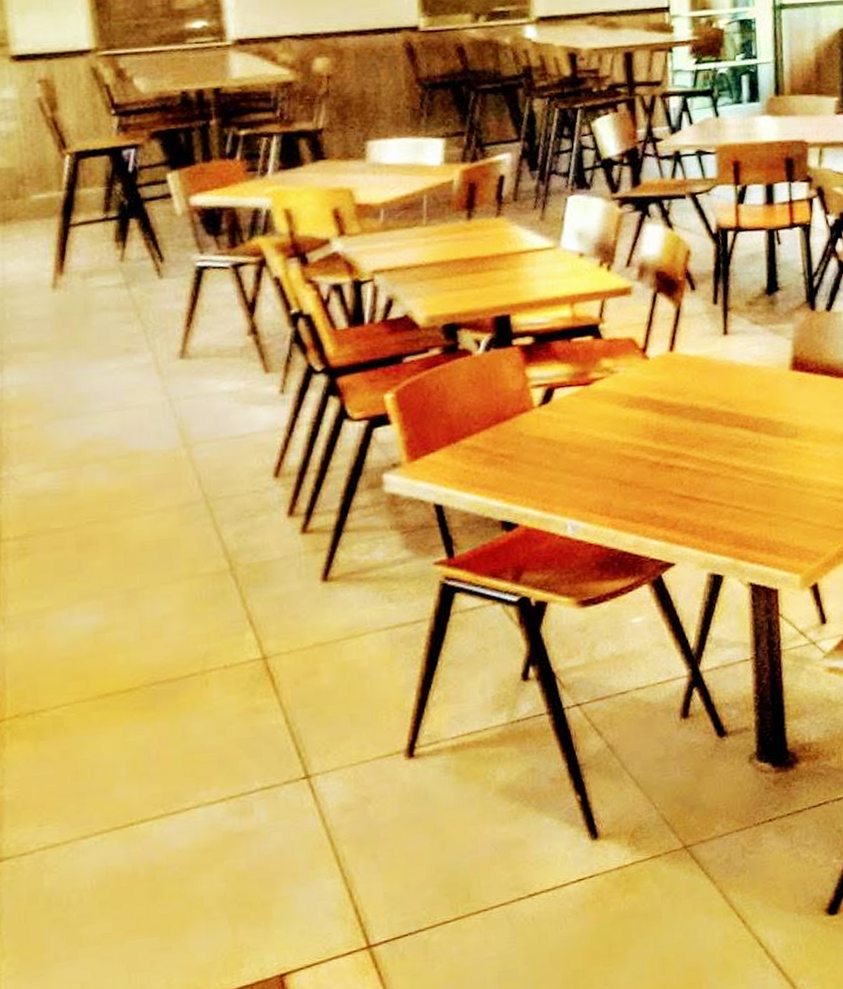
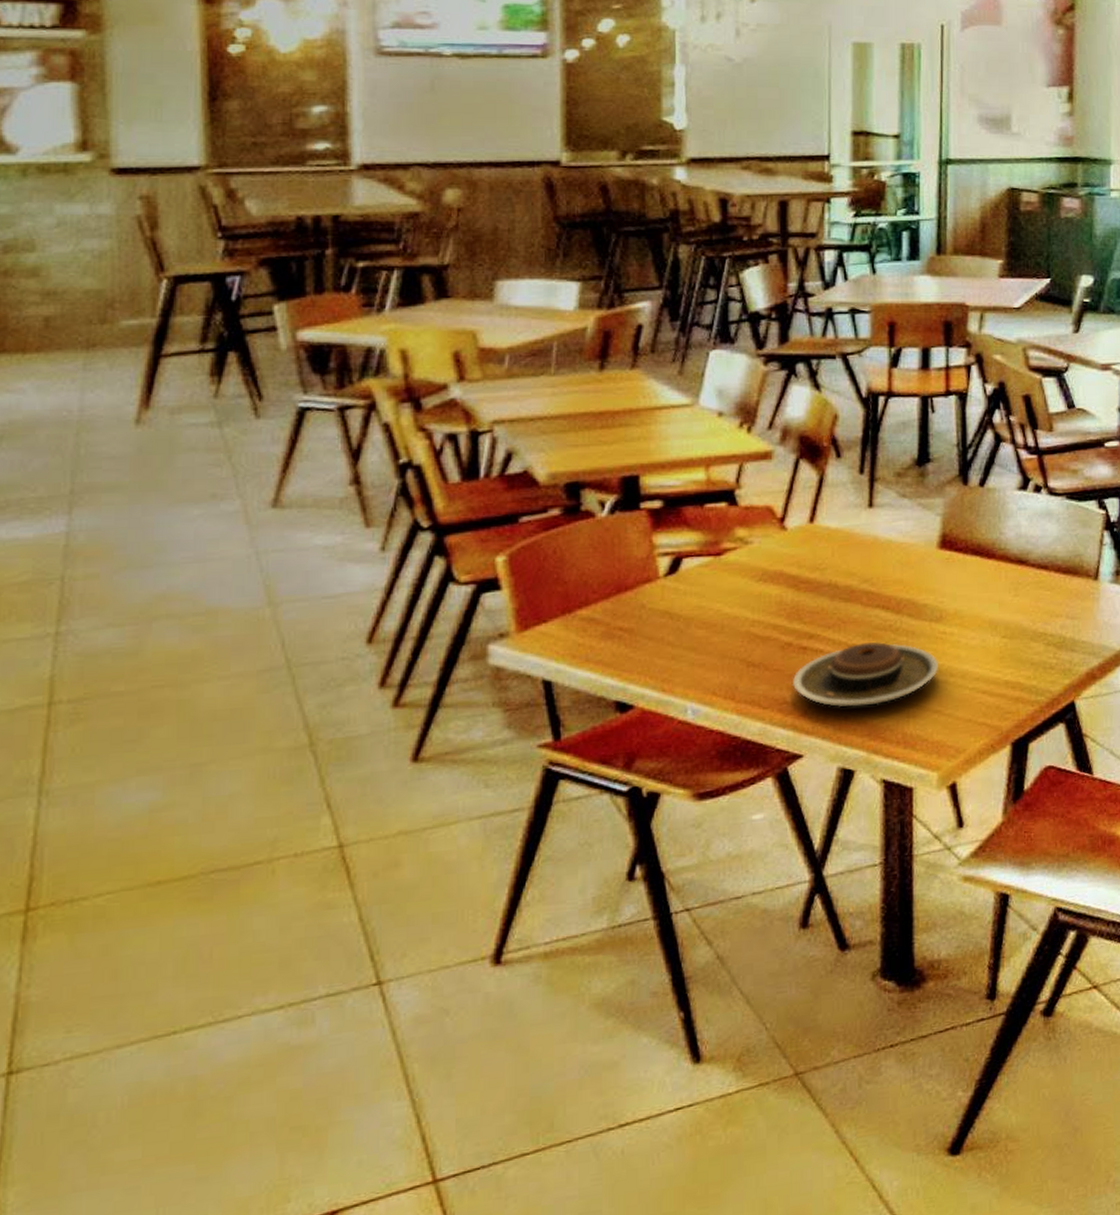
plate: none [661,457,797,520] -> present [792,641,939,708]

